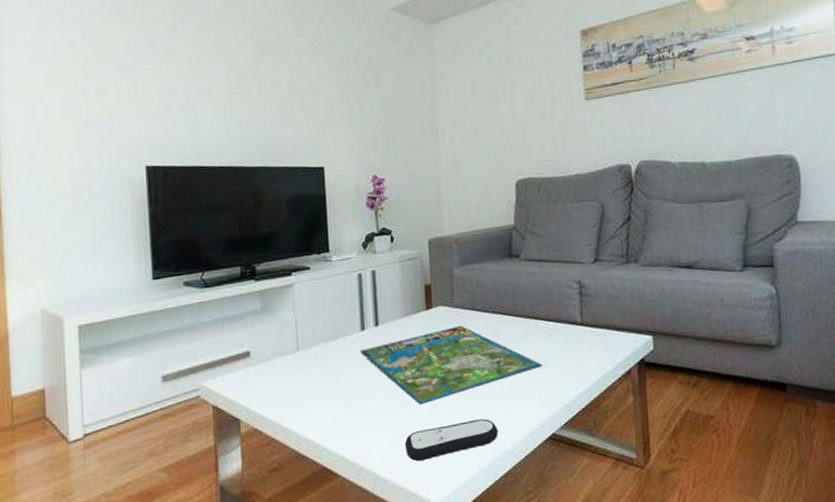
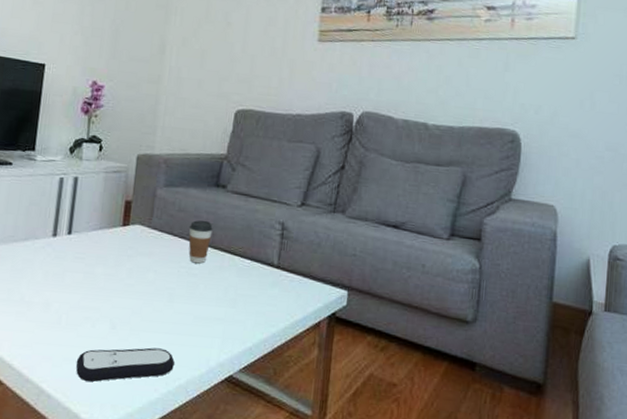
board game: present [360,325,542,405] -> none [47,247,231,324]
coffee cup: none [490,292,513,334] -> present [188,220,213,264]

